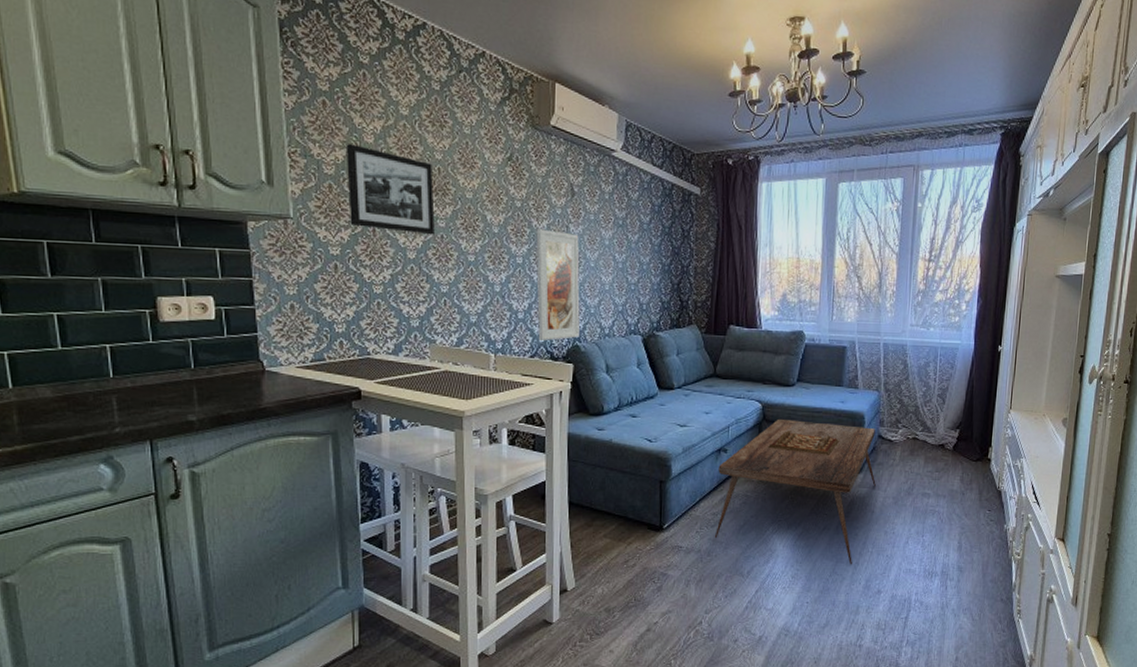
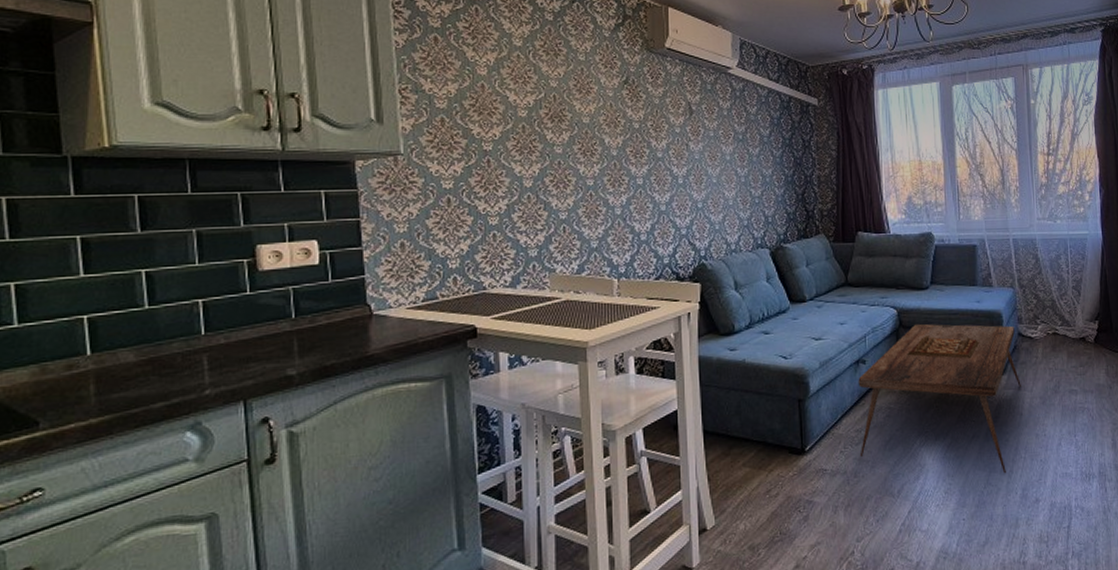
picture frame: present [345,144,435,235] -> none [458,77,551,162]
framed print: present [536,229,580,341] -> none [655,149,705,261]

